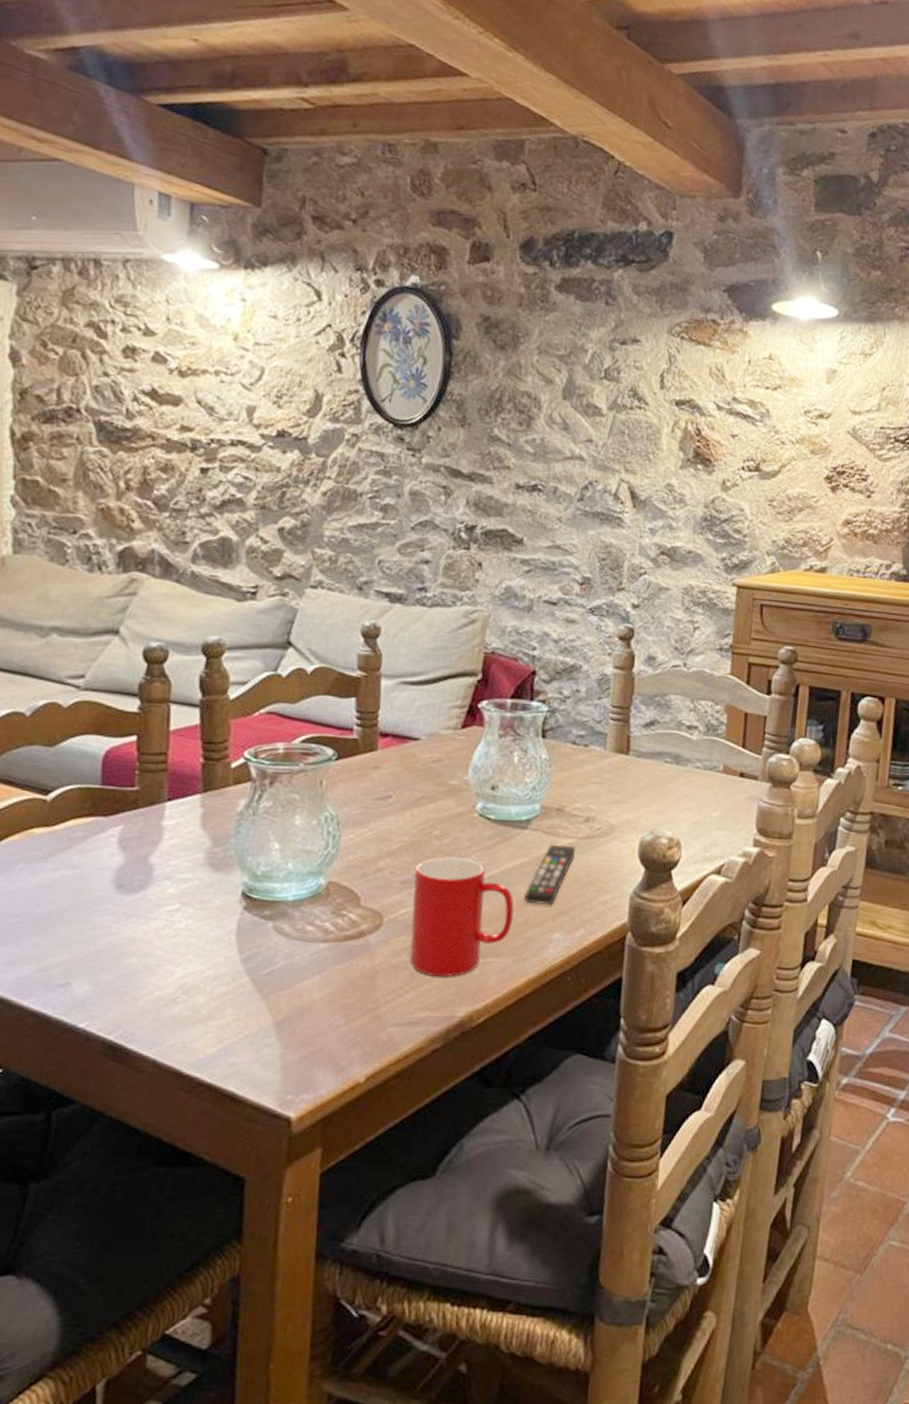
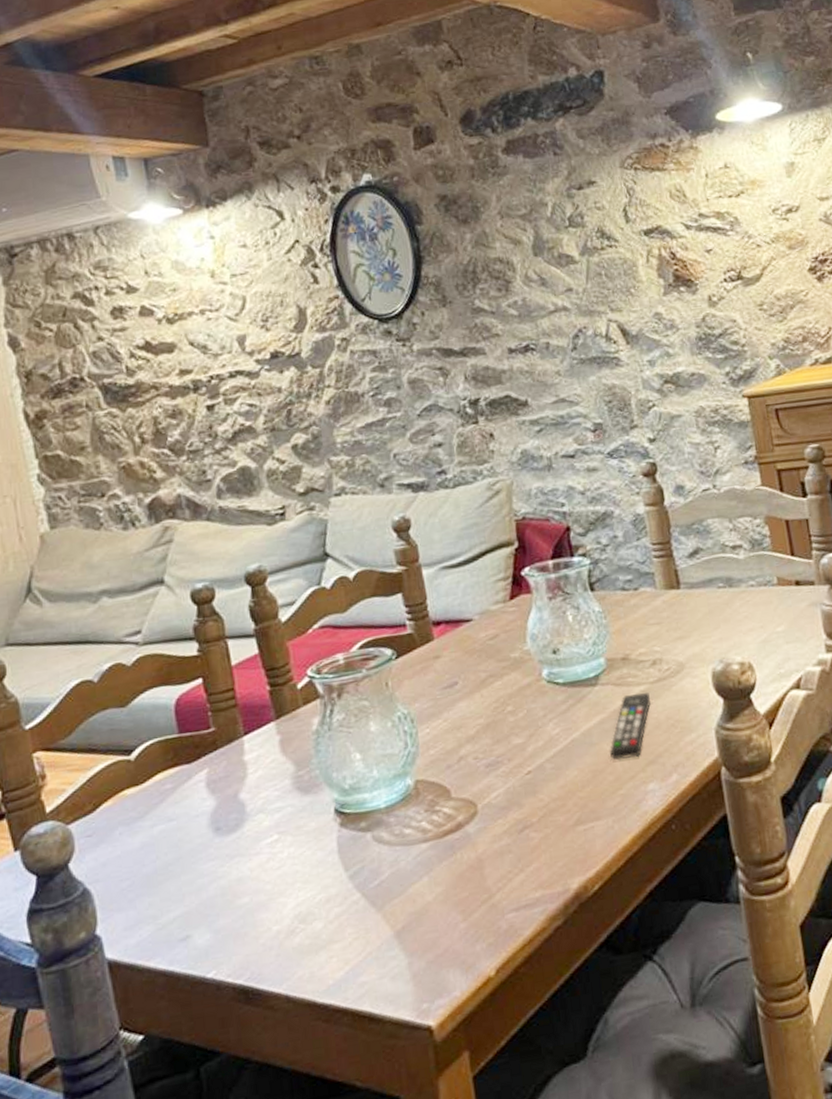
cup: present [410,856,514,977] -> none [496,727,605,854]

